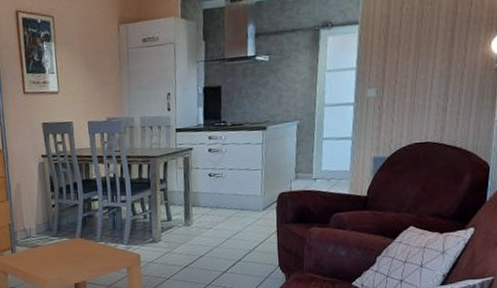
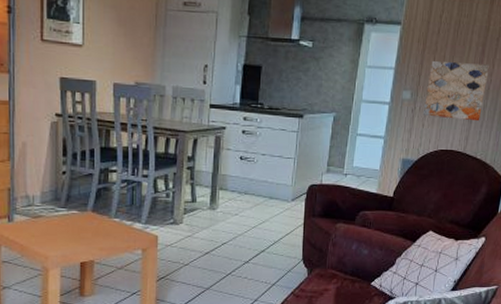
wall art: none [391,49,461,111] -> present [422,60,489,122]

